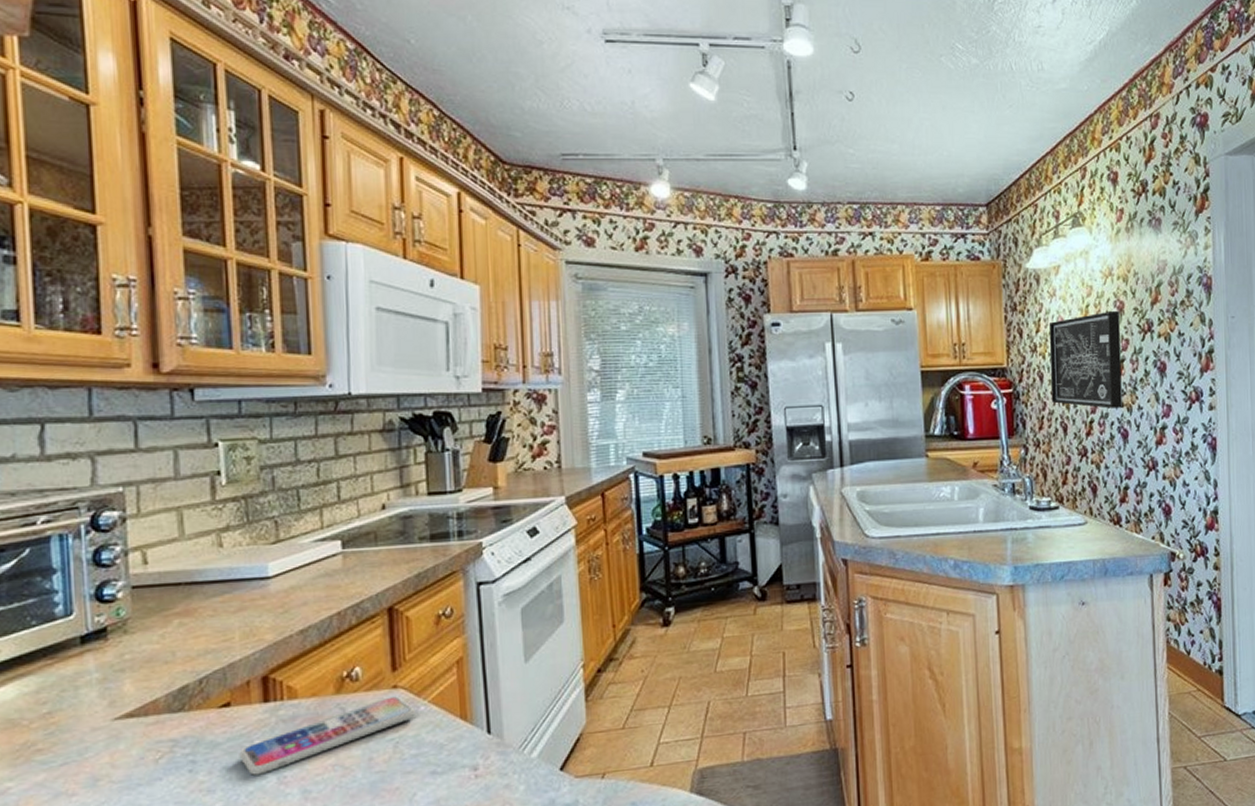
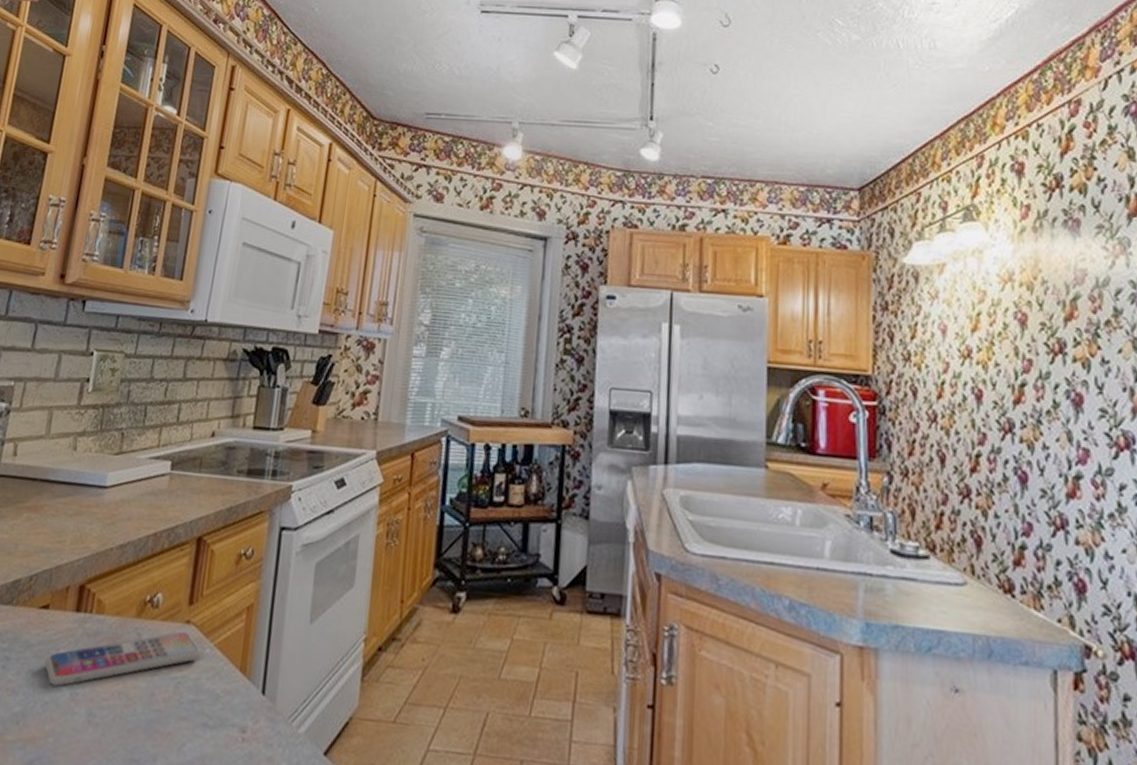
wall art: present [1048,311,1122,409] -> none [926,323,1021,444]

